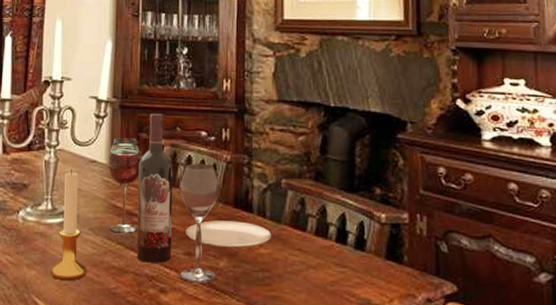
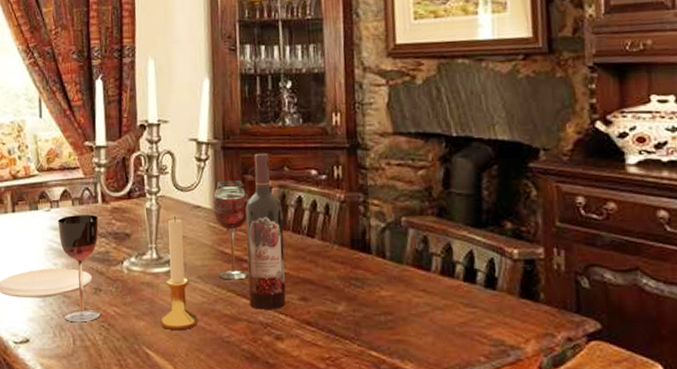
wineglass: present [179,163,219,283] -> none [290,204,336,329]
plate: present [186,221,271,248] -> none [300,263,392,291]

